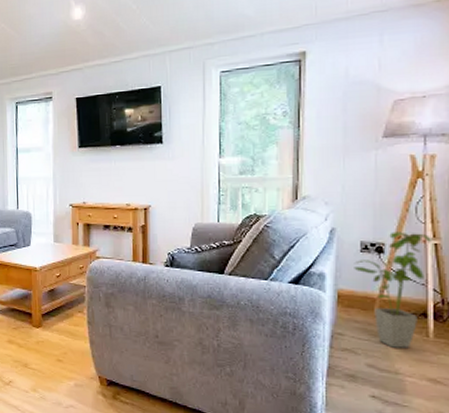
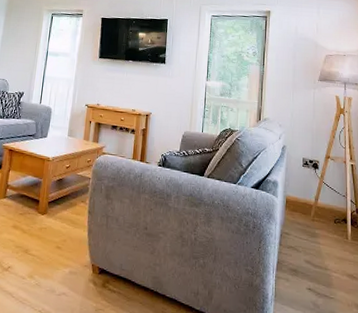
house plant: present [354,232,431,348] -> none [298,152,349,248]

